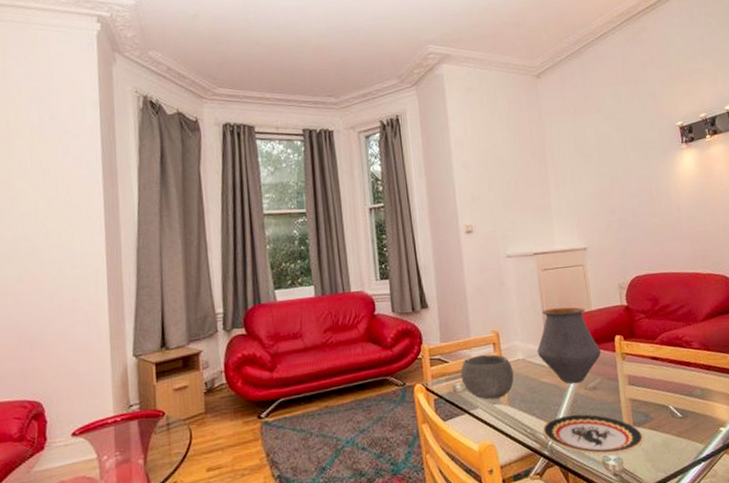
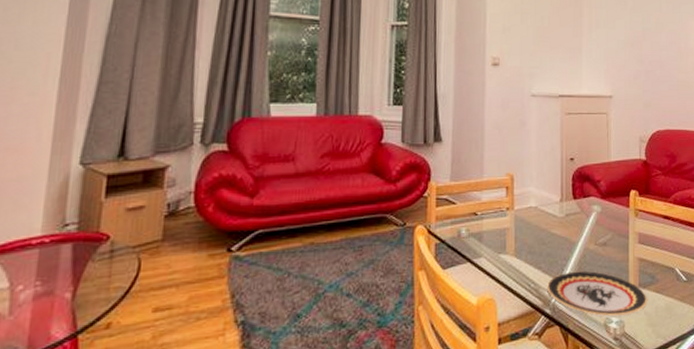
bowl: present [460,354,514,400] -> none [467,198,524,248]
vase: present [537,307,602,384] -> none [551,156,616,238]

